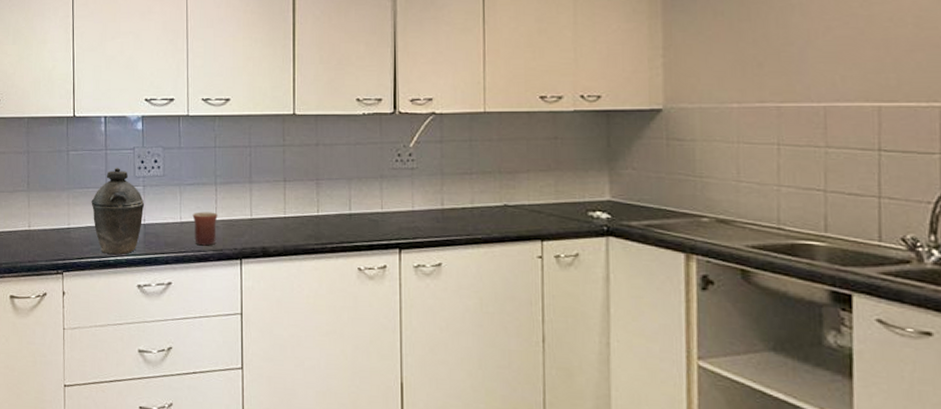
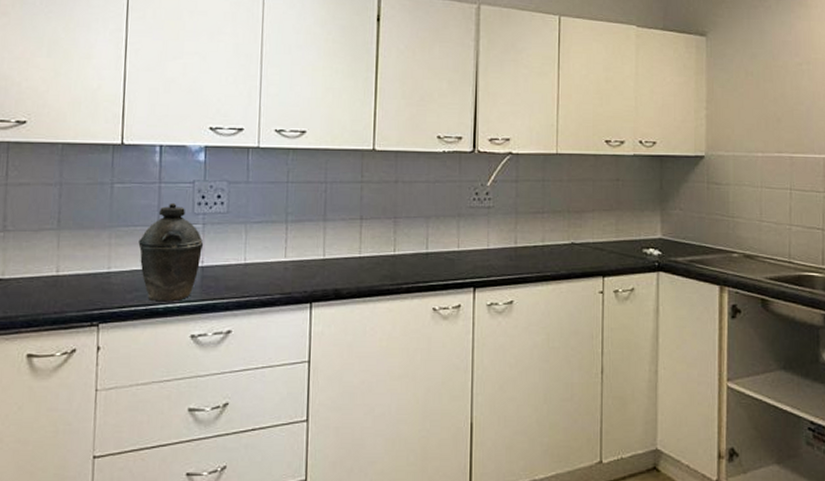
mug: present [192,212,218,246] -> none [258,252,287,289]

